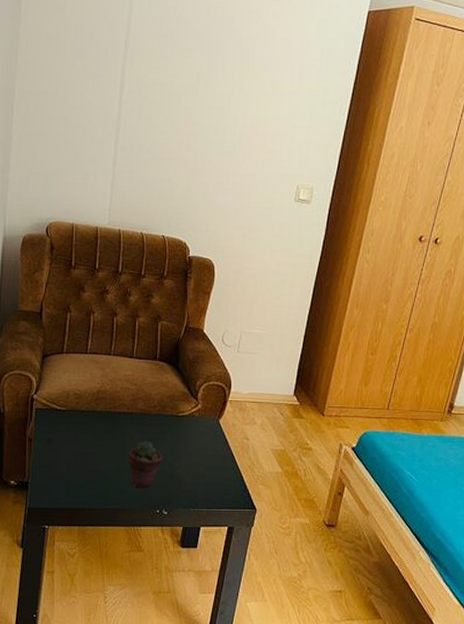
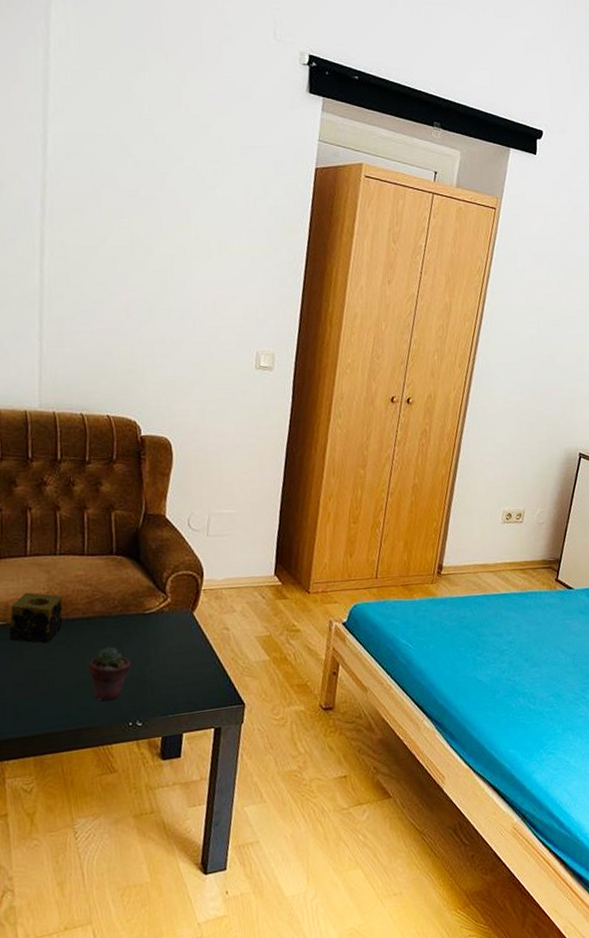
candle: none [68,385,113,431] -> present [8,592,64,644]

